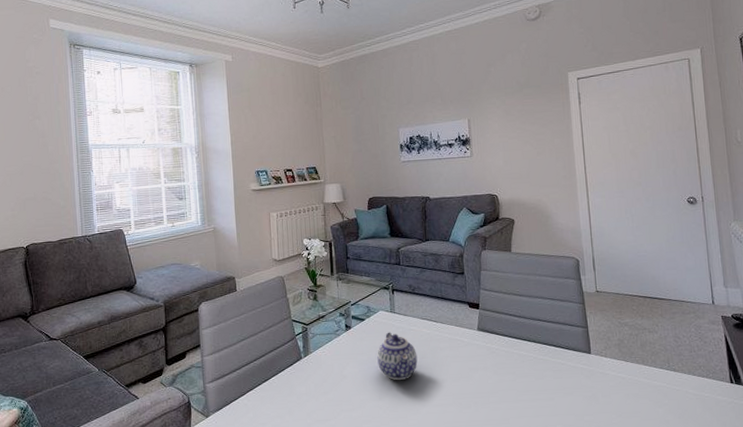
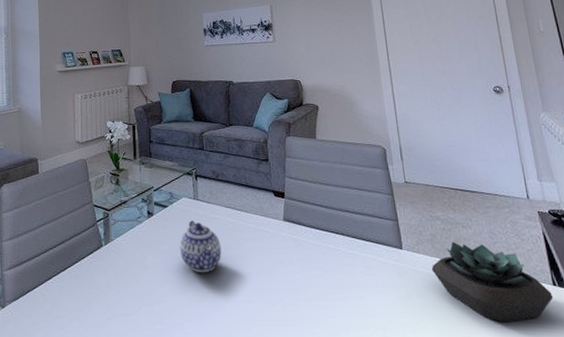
succulent plant: none [617,345,730,417] -> present [431,241,554,322]

